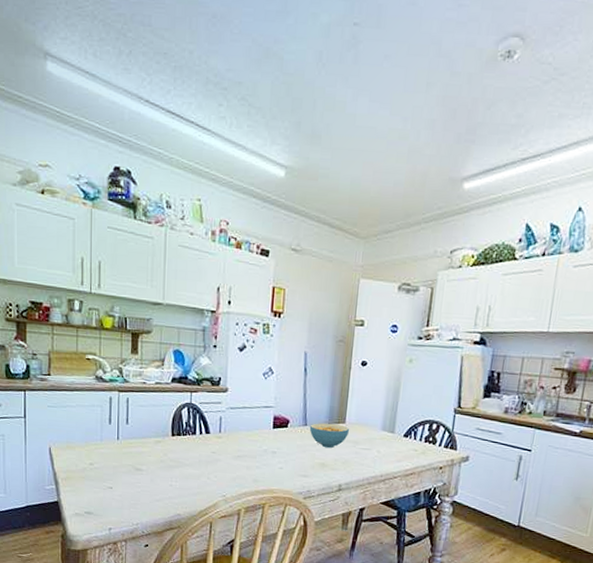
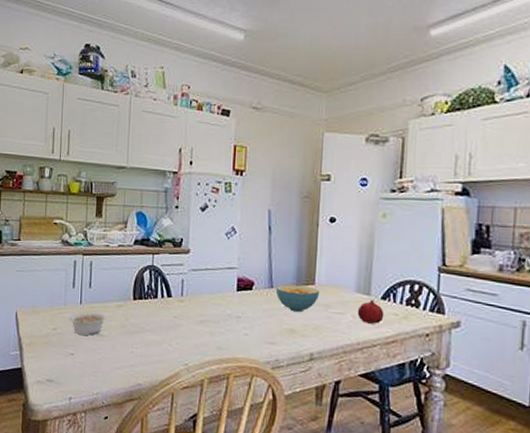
legume: none [106,447,145,470] -> present [69,312,107,336]
fruit: none [382,436,406,459] -> present [357,299,384,324]

